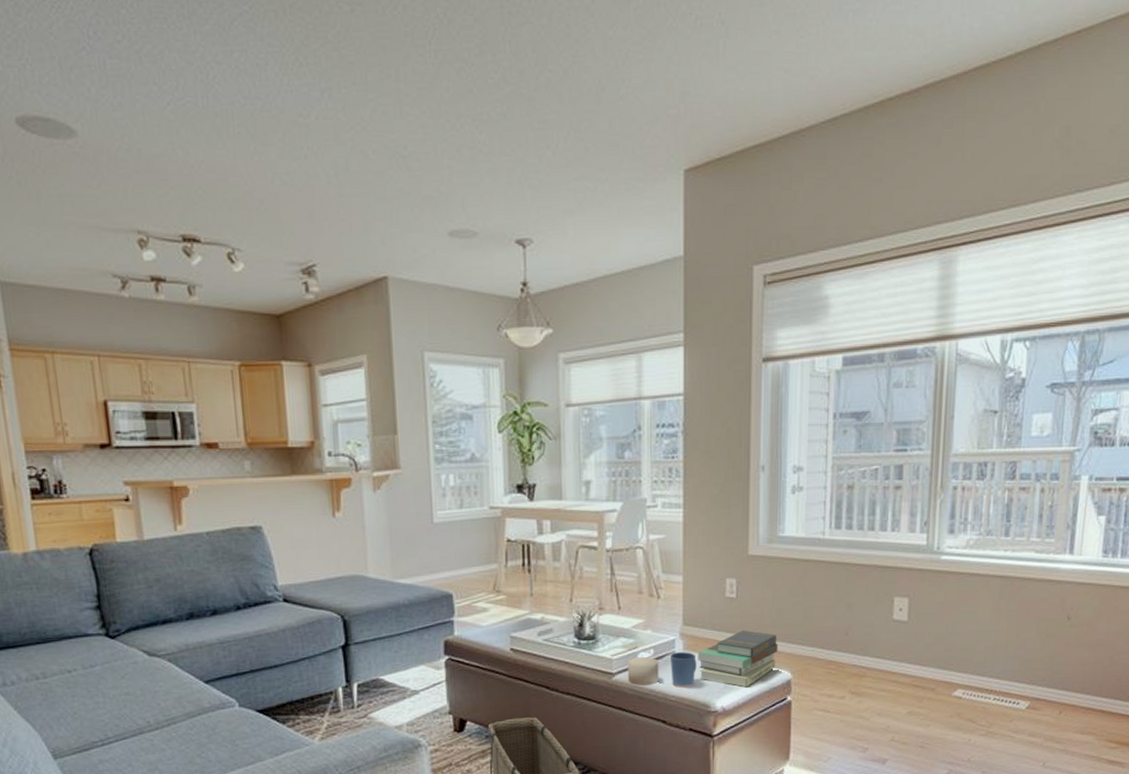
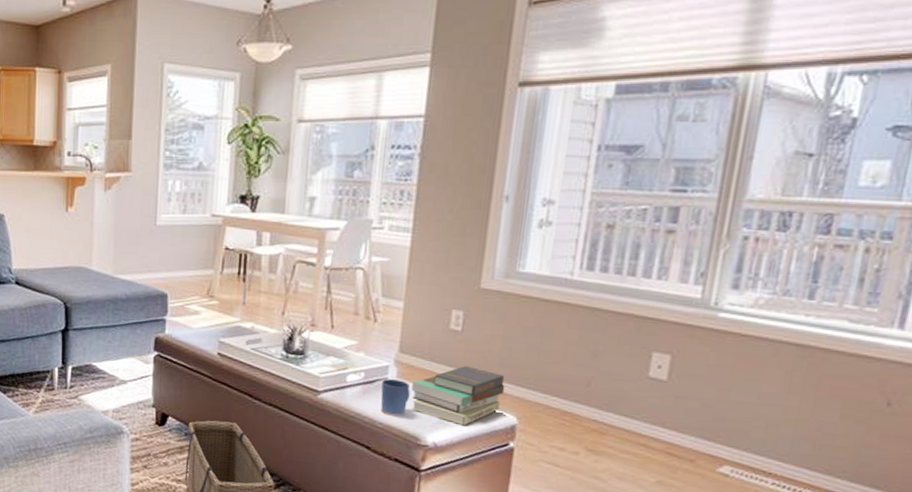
candle: present [628,655,659,686] -> none [333,377,369,409]

